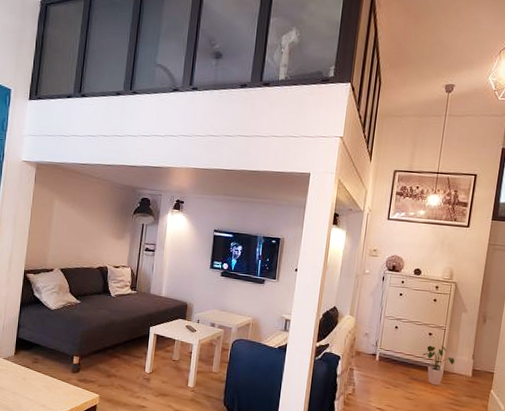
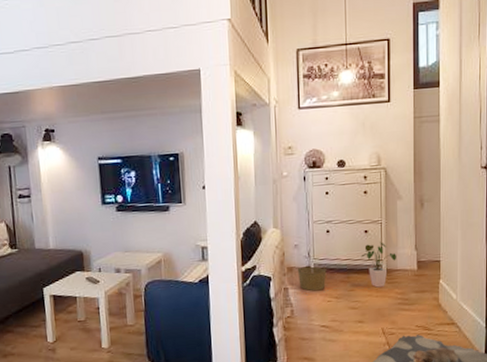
basket: none [363,353,390,377] -> present [297,266,327,292]

